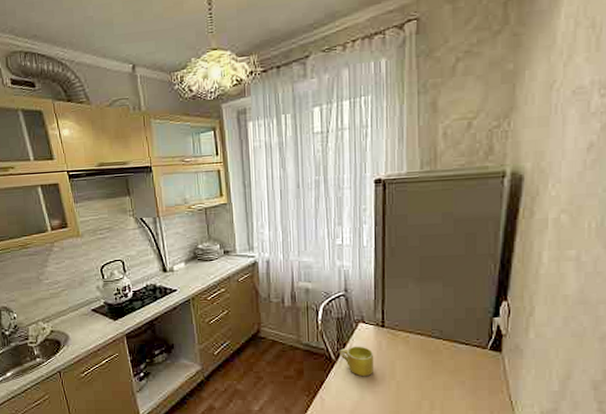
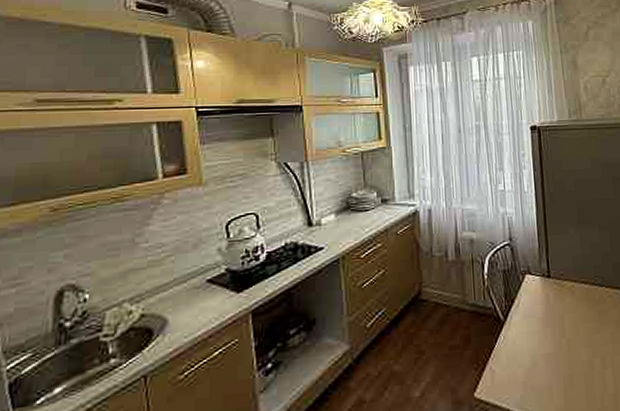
mug: present [340,346,374,377] -> none [508,301,543,338]

